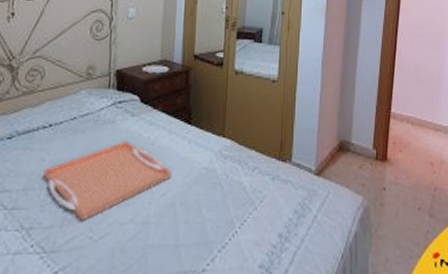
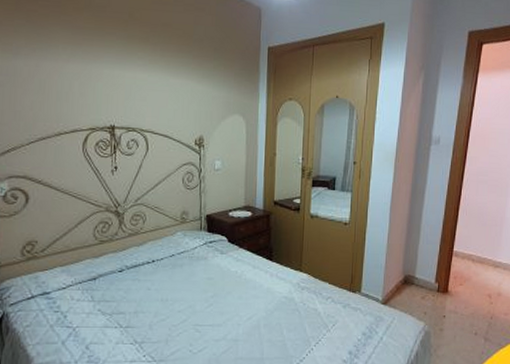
serving tray: present [42,141,172,221] -> none [149,274,257,338]

